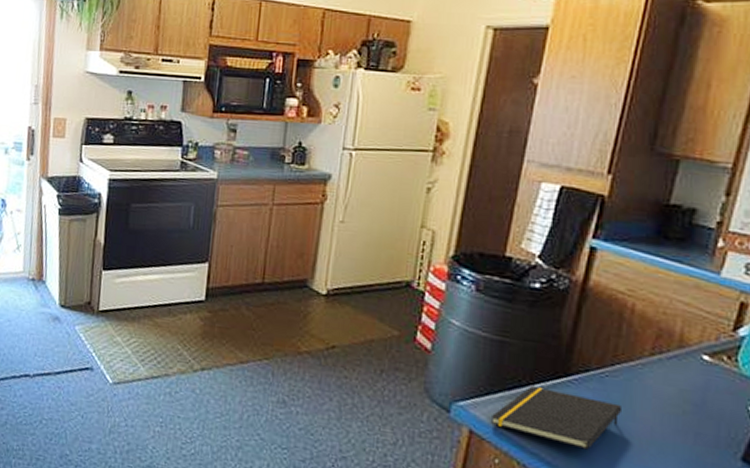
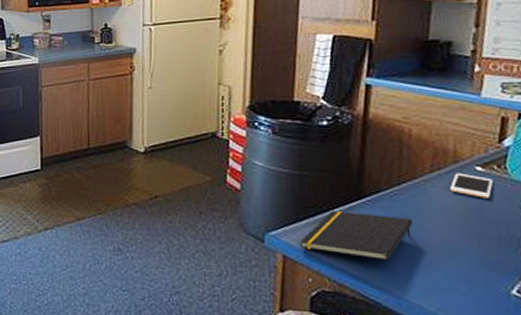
cell phone: none [670,359,720,393] -> present [450,173,493,198]

